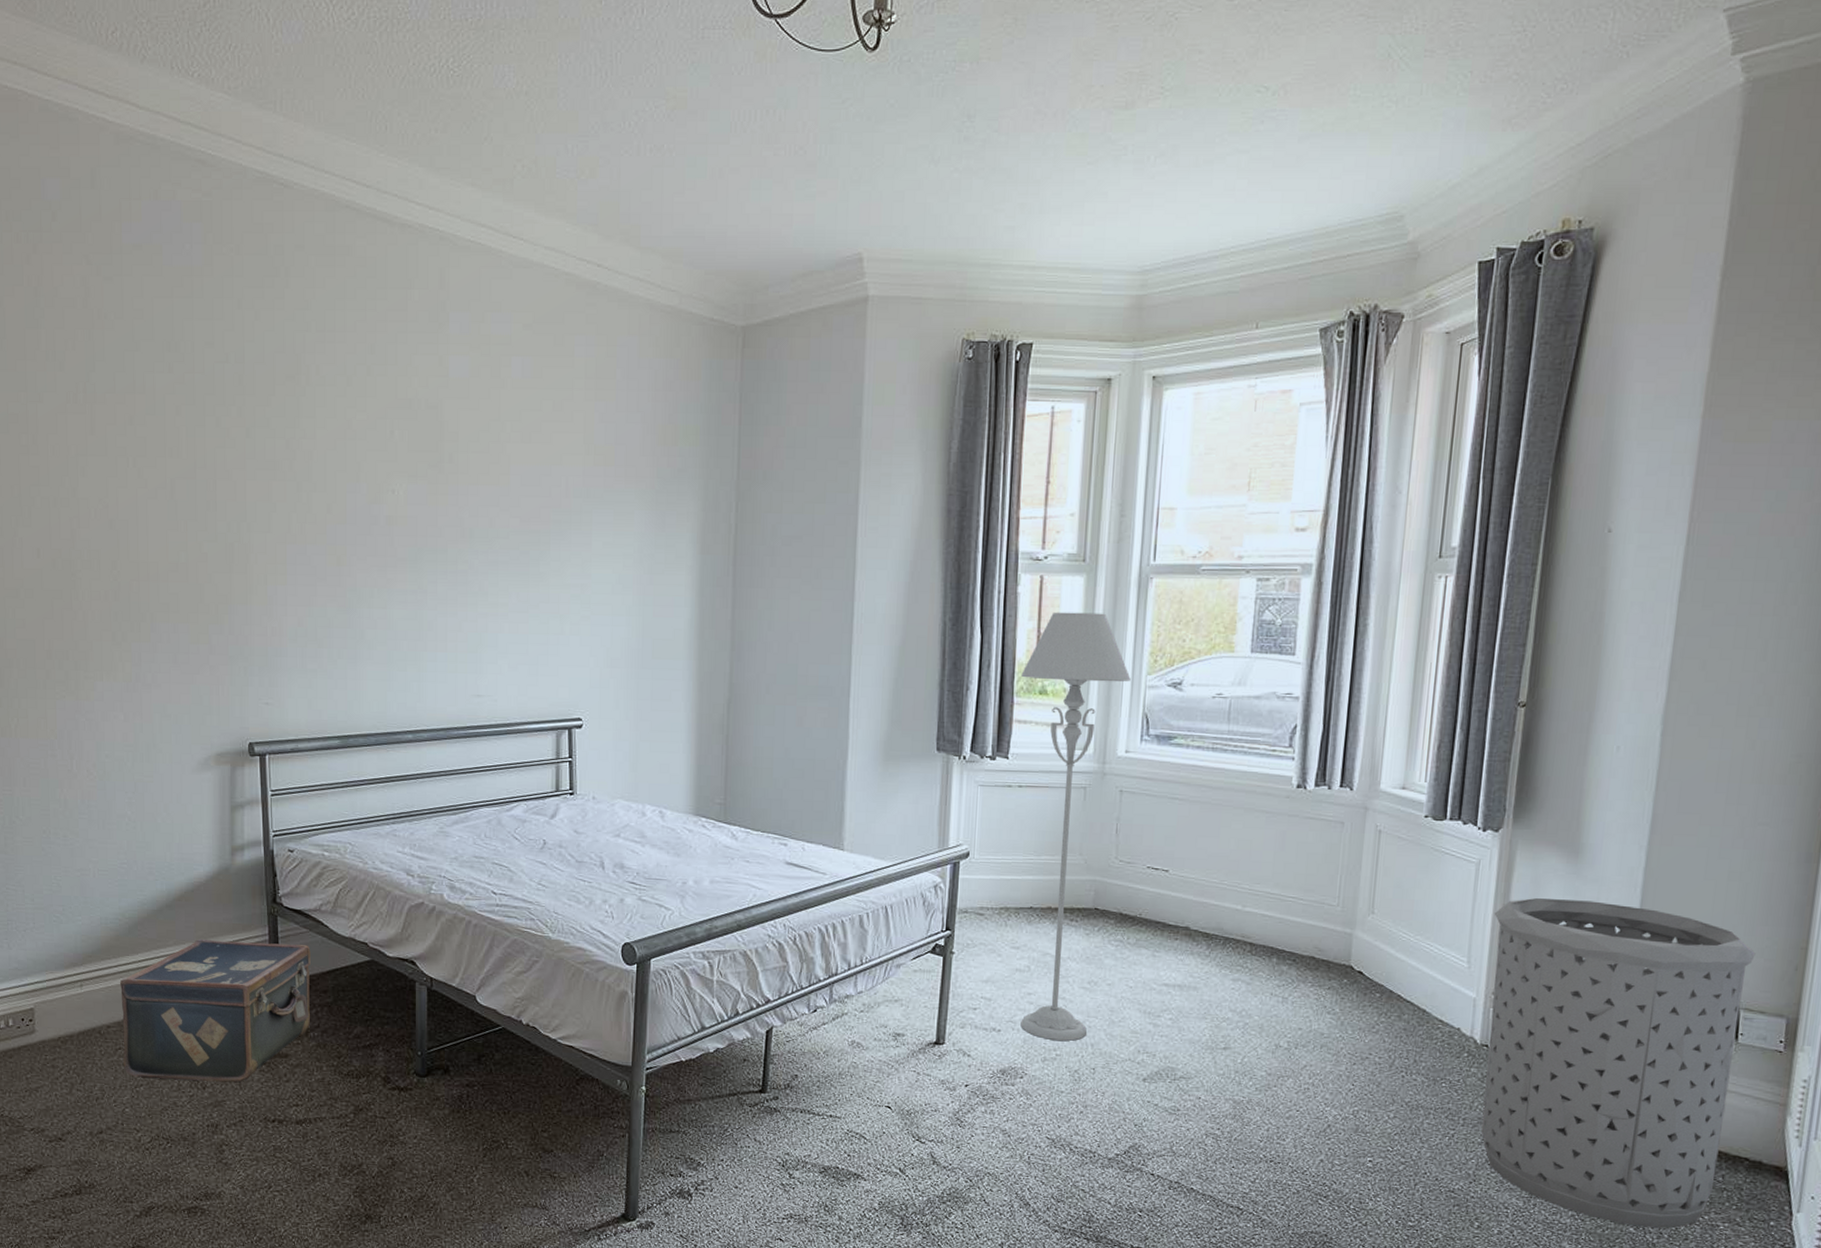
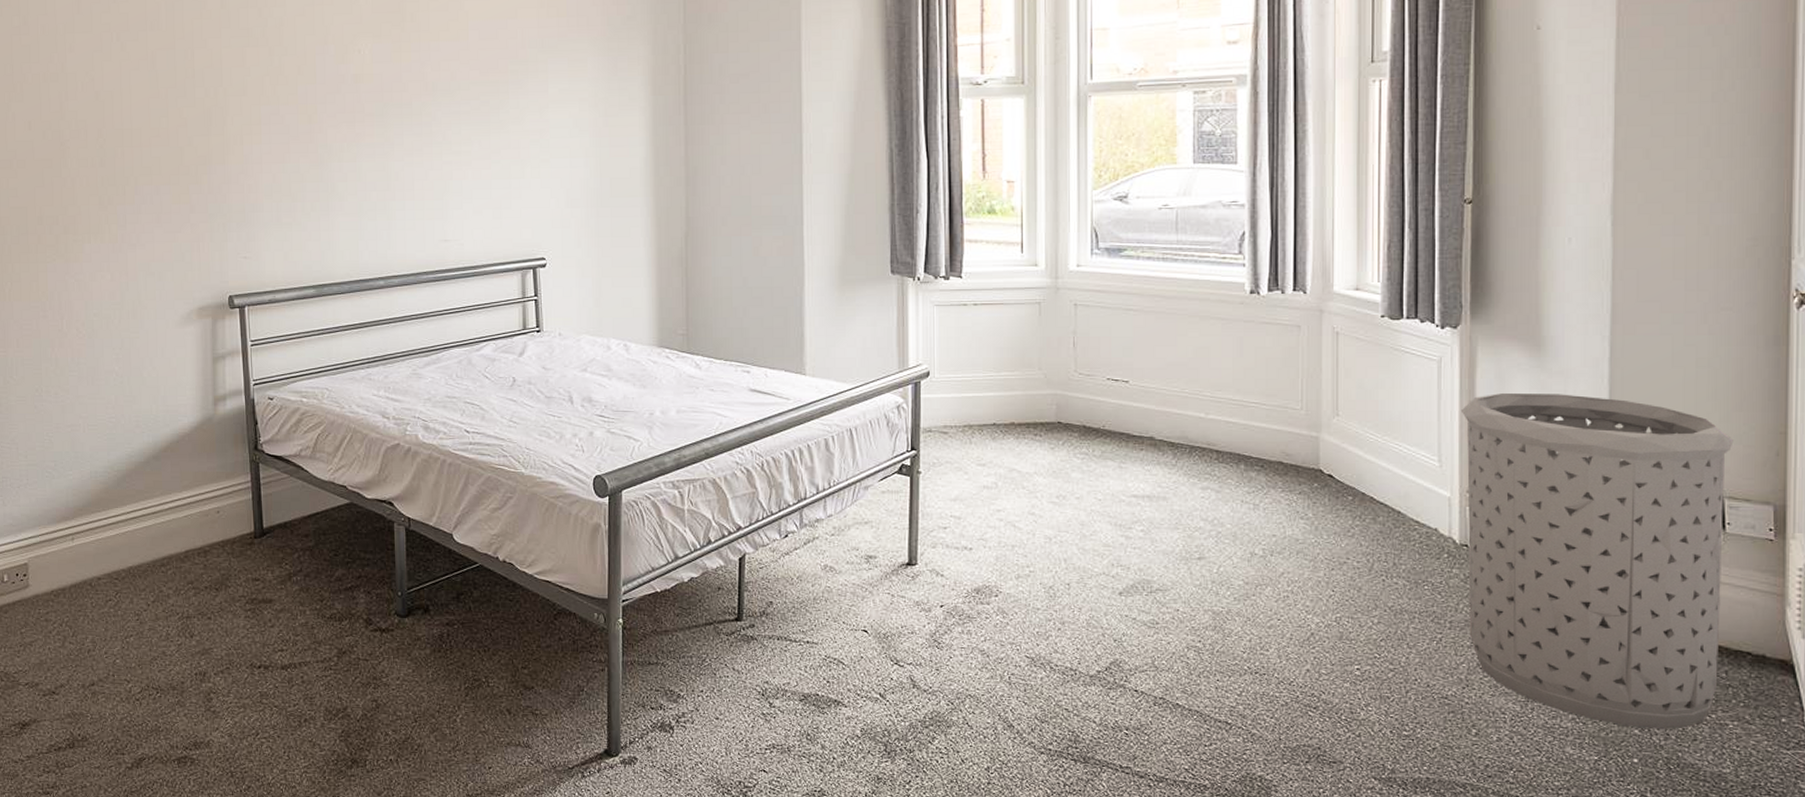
suitcase: present [120,938,311,1083] -> none [110,488,293,630]
floor lamp: present [1020,612,1131,1042] -> none [969,132,1077,558]

